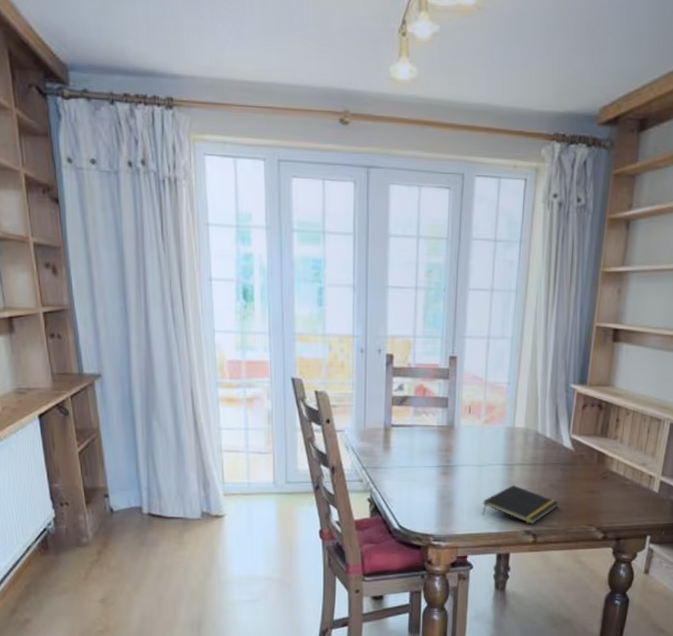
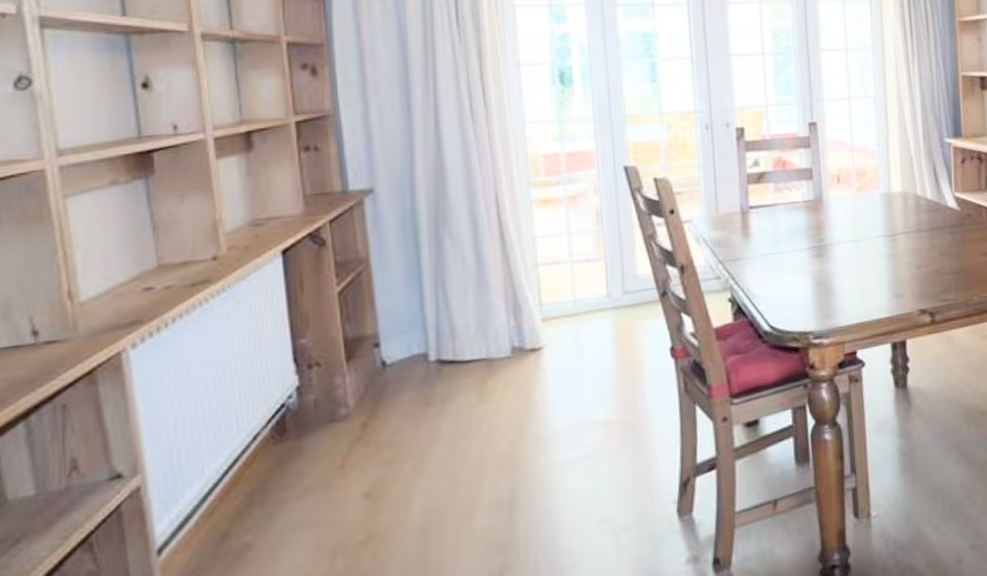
notepad: present [482,485,559,525] -> none [866,258,953,302]

